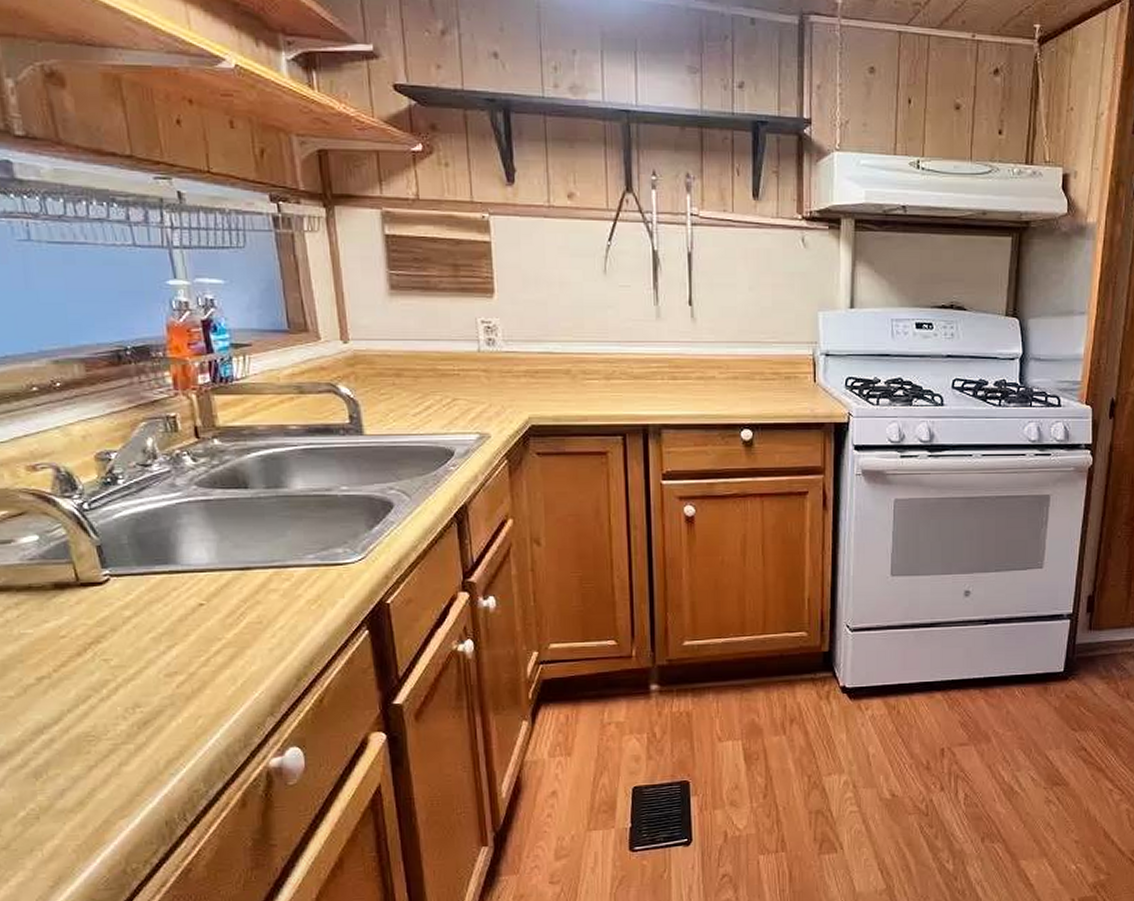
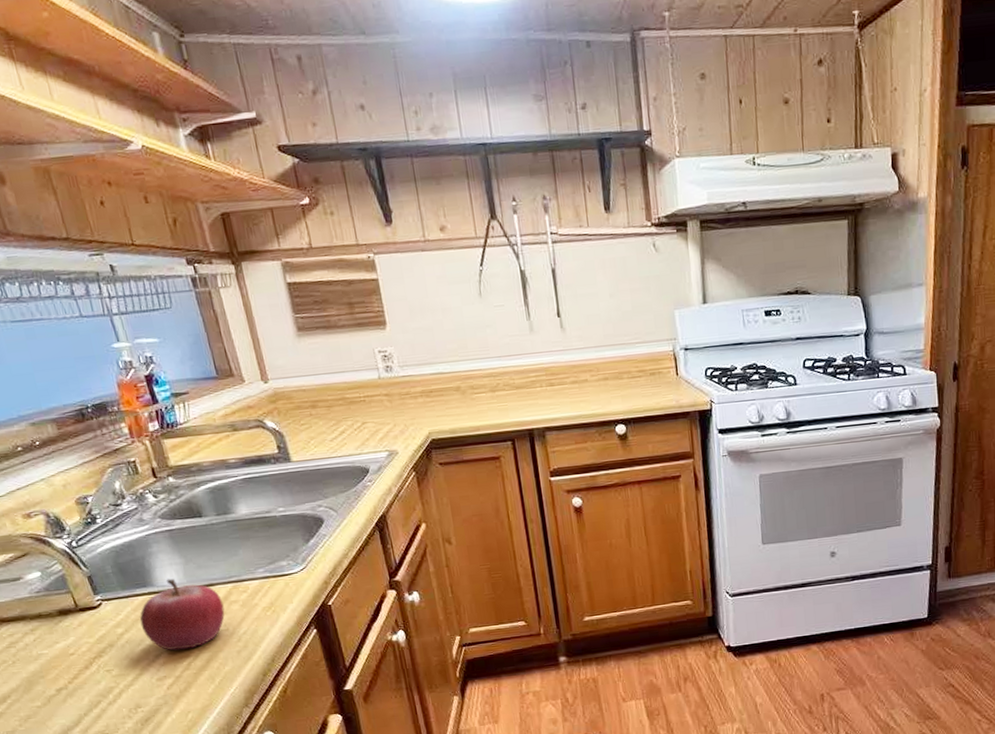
fruit: none [154,557,260,642] -> present [140,578,225,651]

